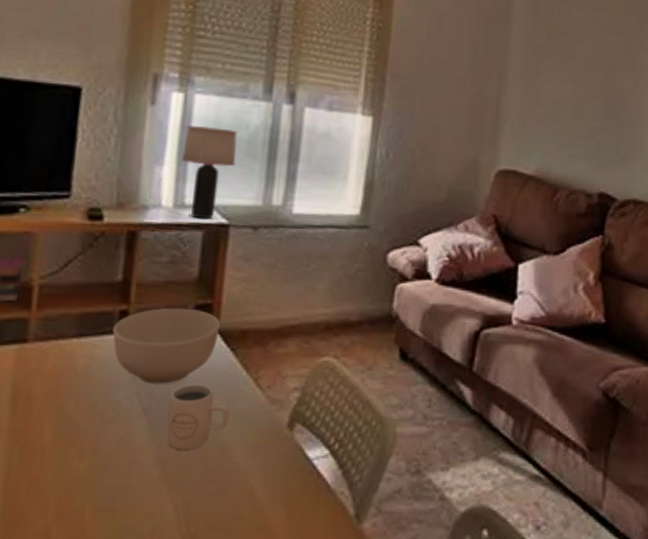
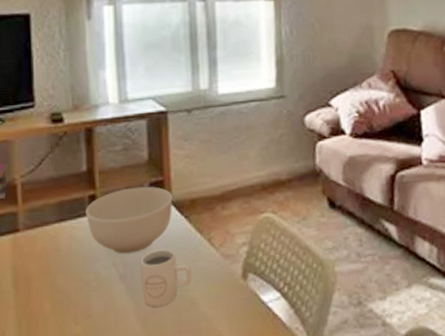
table lamp: present [180,126,237,219] -> none [119,30,165,110]

